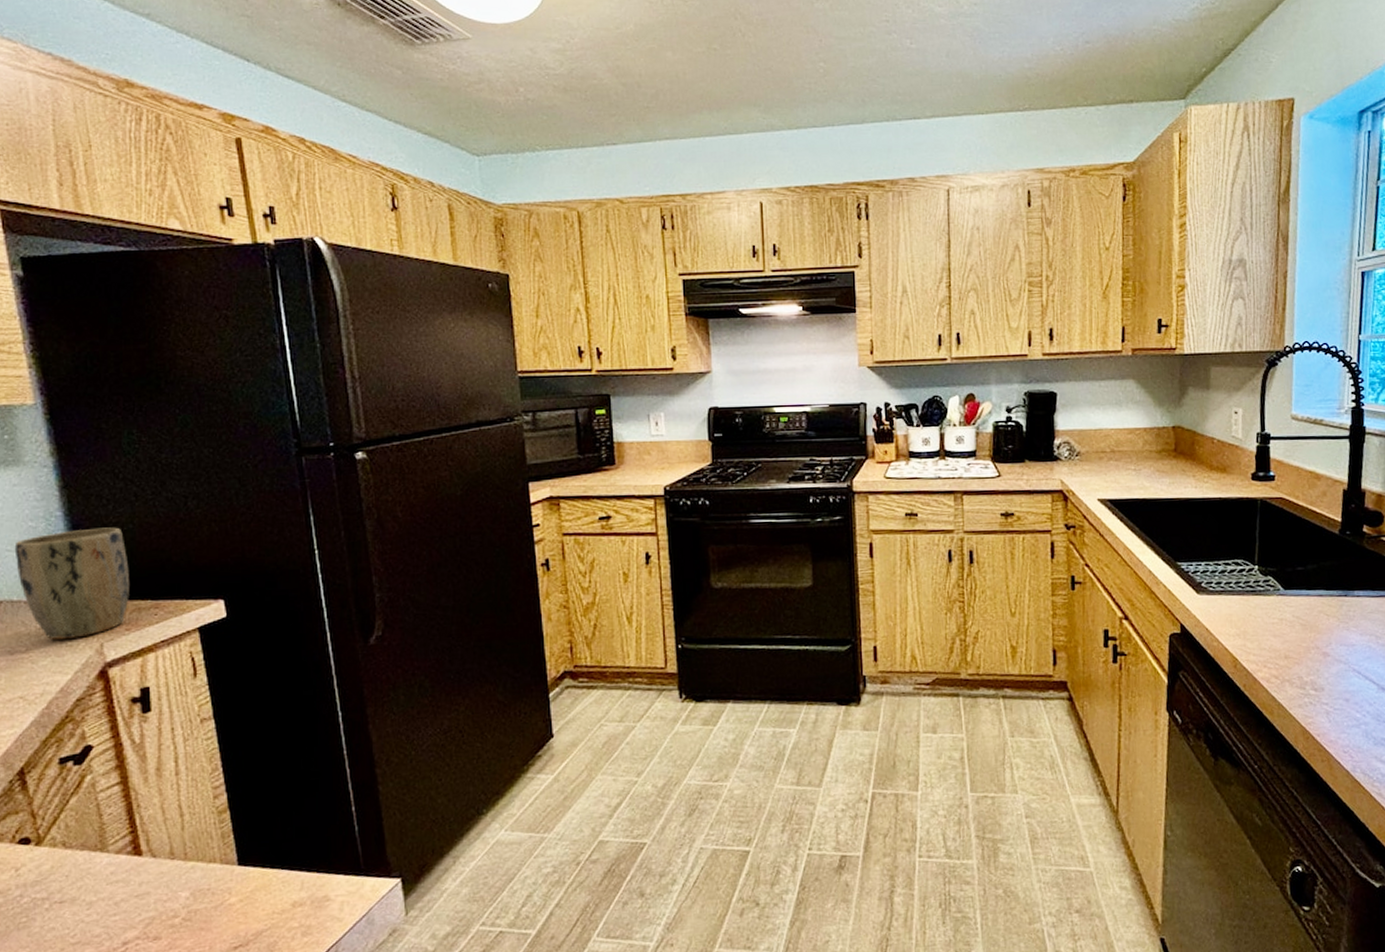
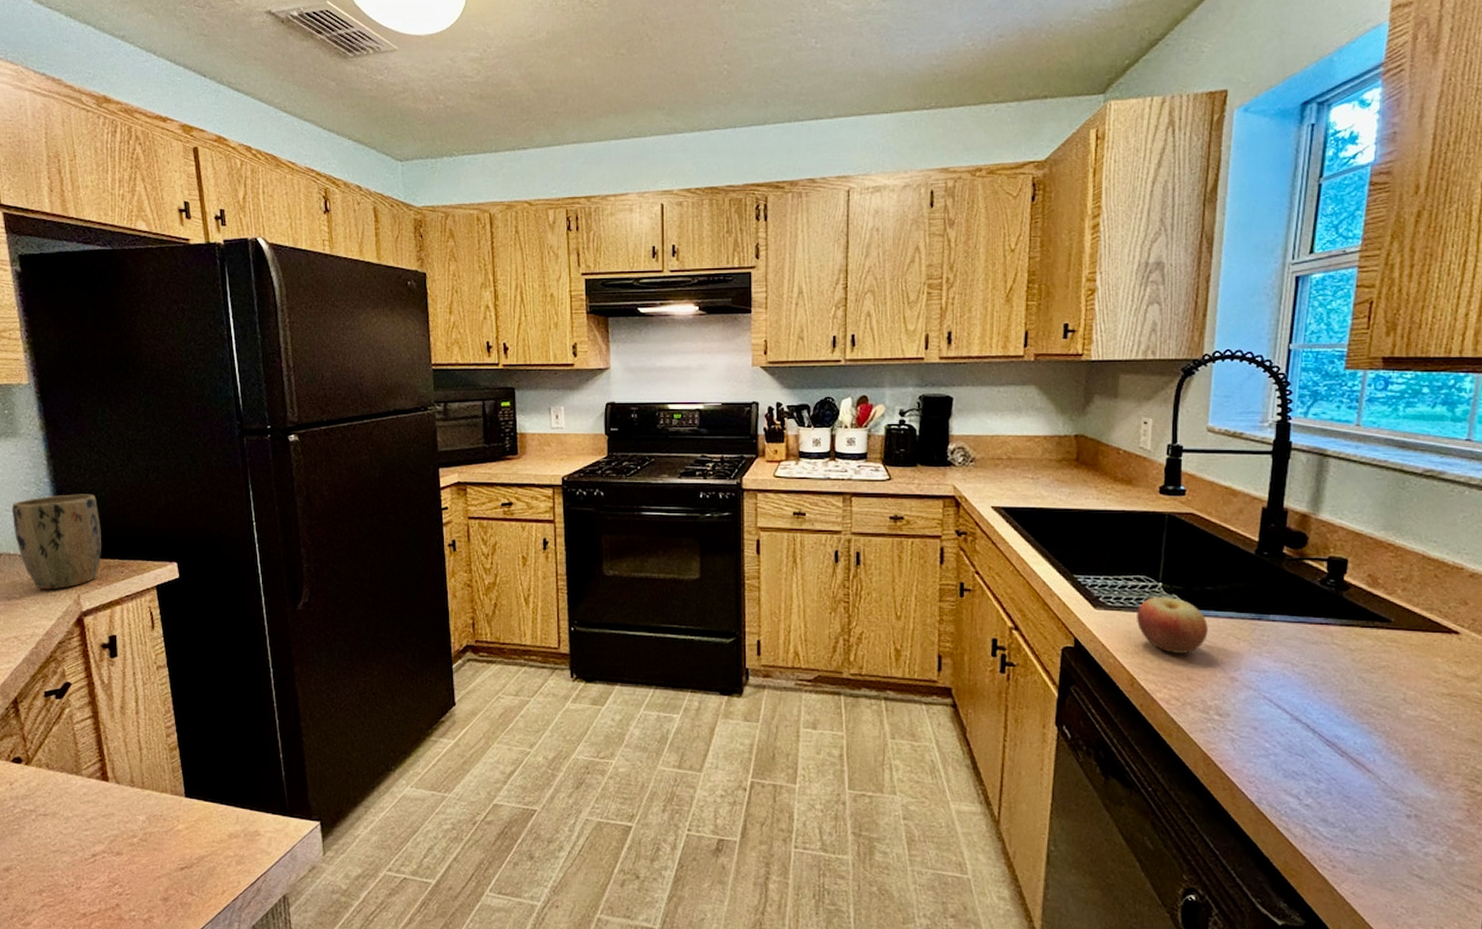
apple: none [1236,579,1301,633] -> present [1137,597,1208,653]

